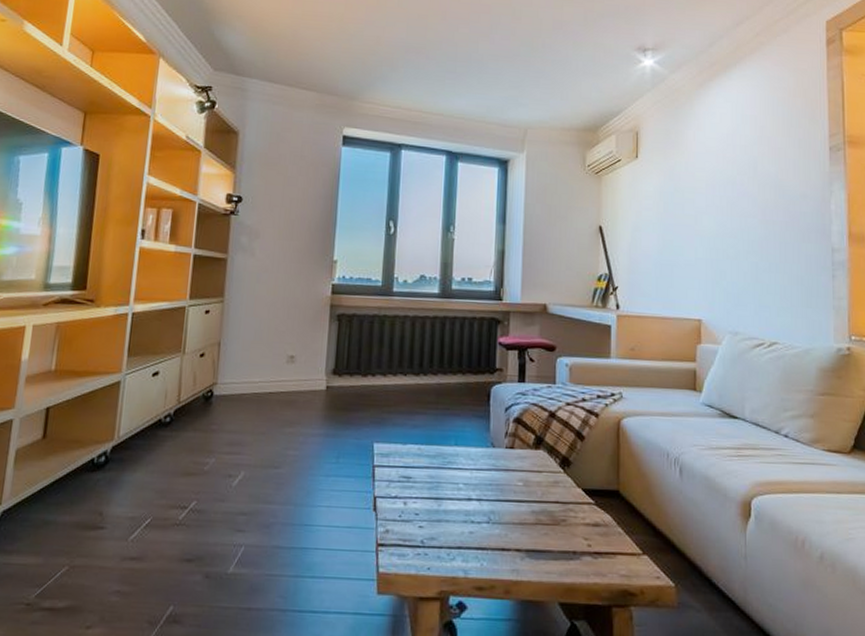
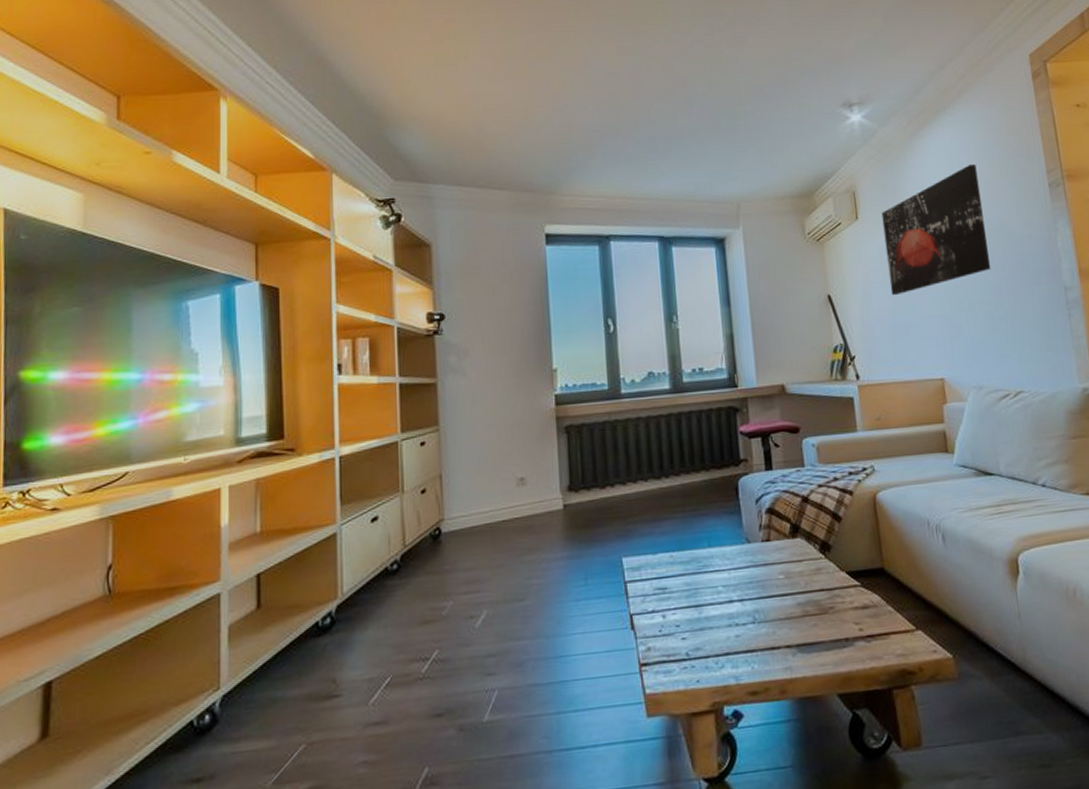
wall art: none [660,120,762,235] -> present [881,165,992,296]

